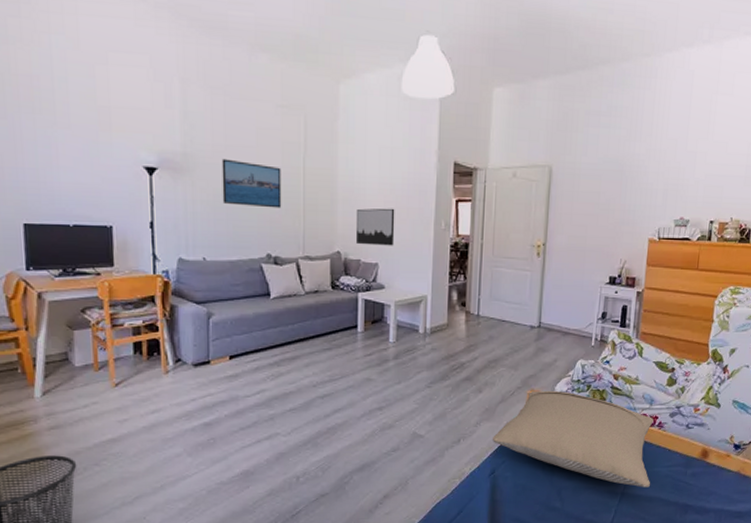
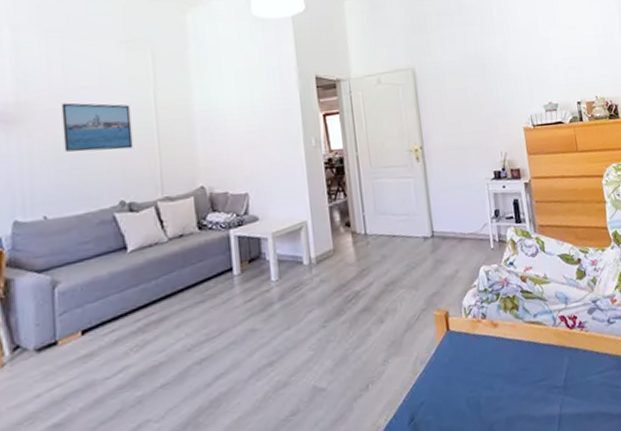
wall art: present [355,208,395,246] -> none [218,131,264,176]
pillow: present [493,390,654,488] -> none [405,305,588,405]

